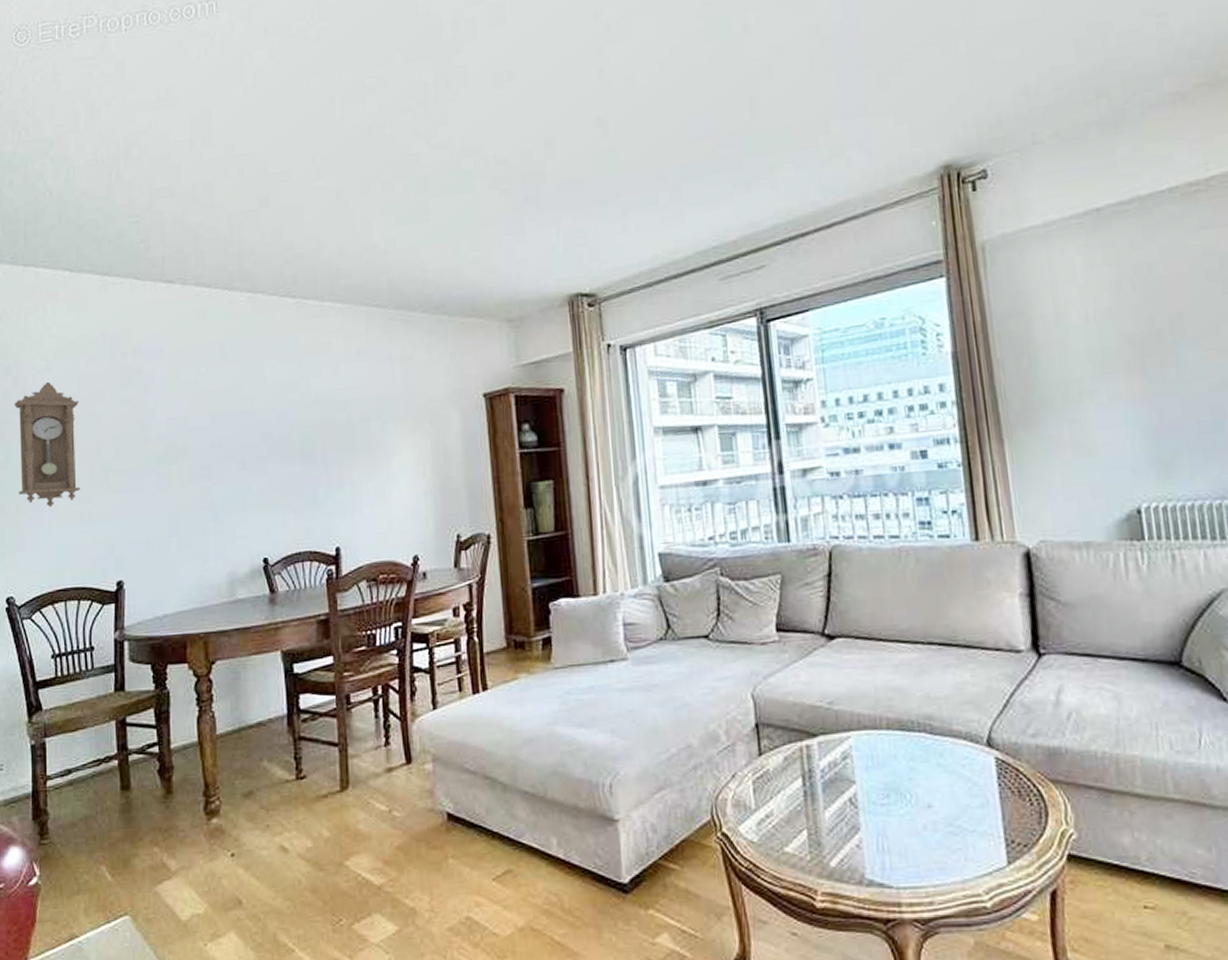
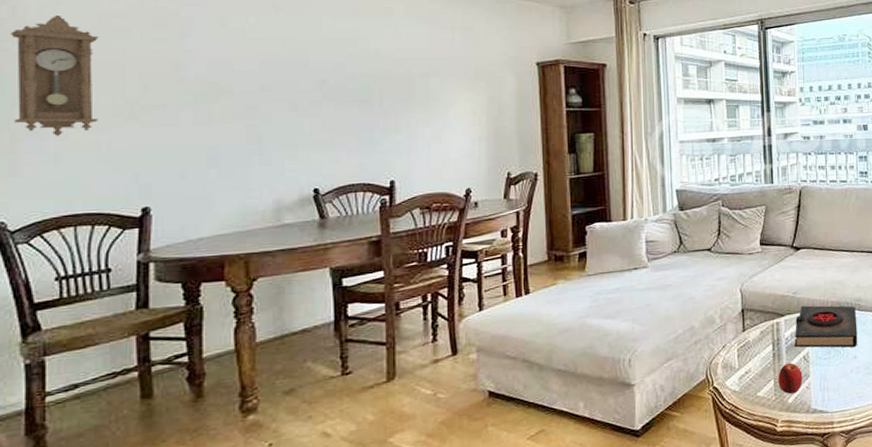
fruit: none [813,806,851,853] -> present [778,362,803,394]
book: none [834,722,932,791] -> present [794,305,858,348]

